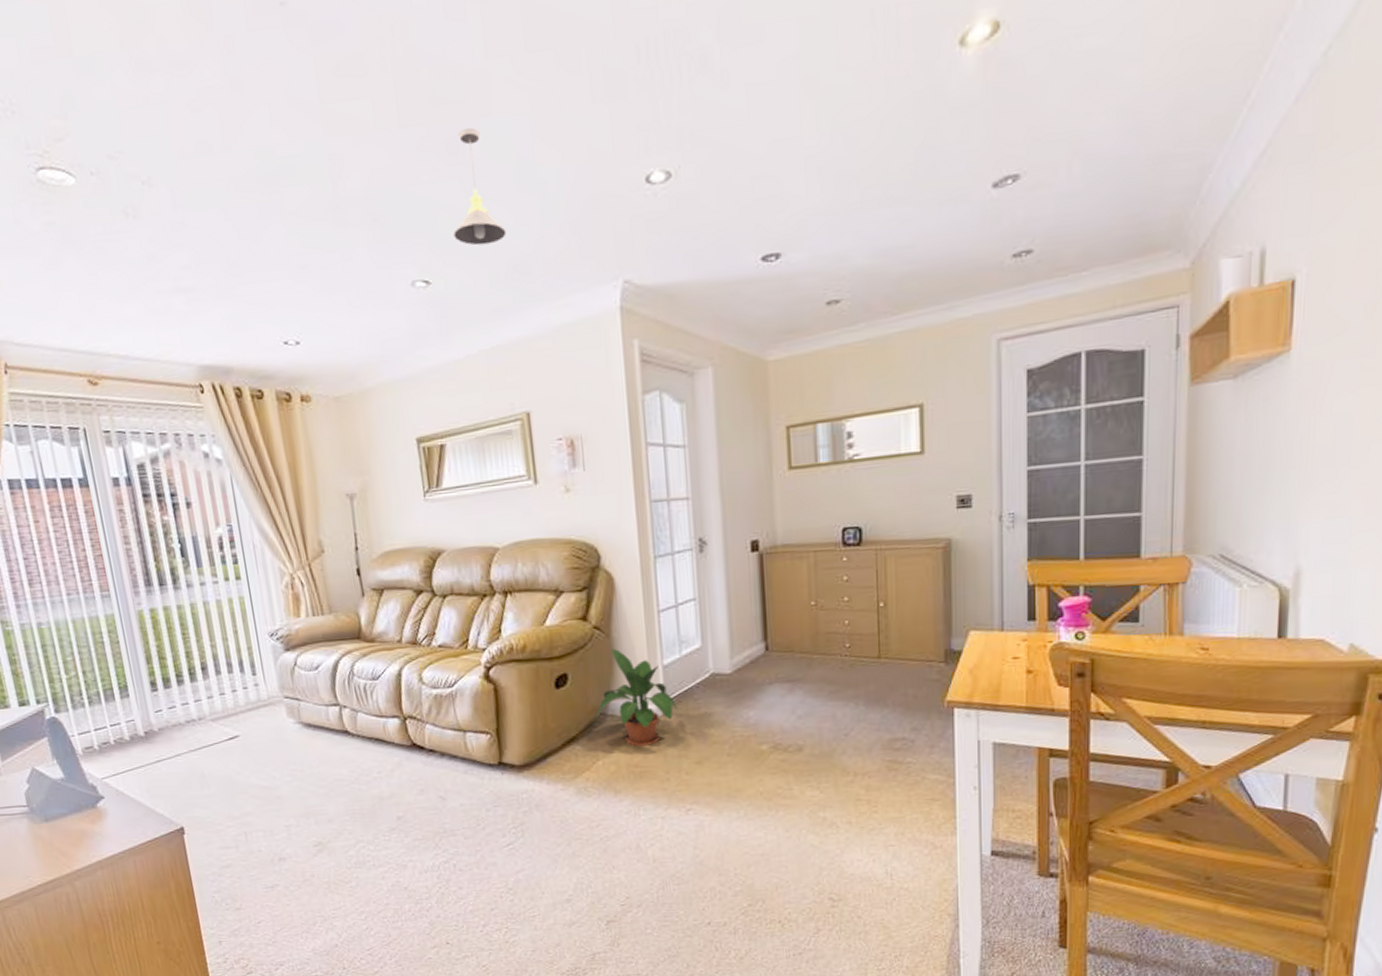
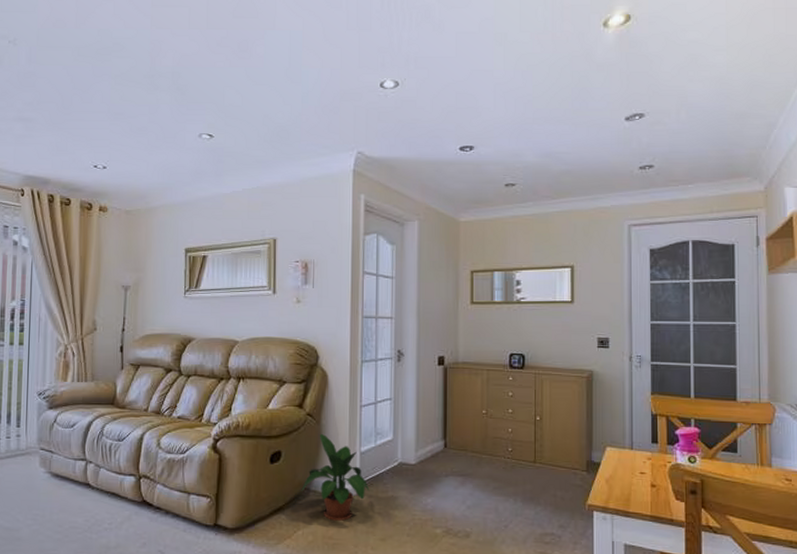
pendant light: present [453,127,507,246] -> none [235,35,275,115]

